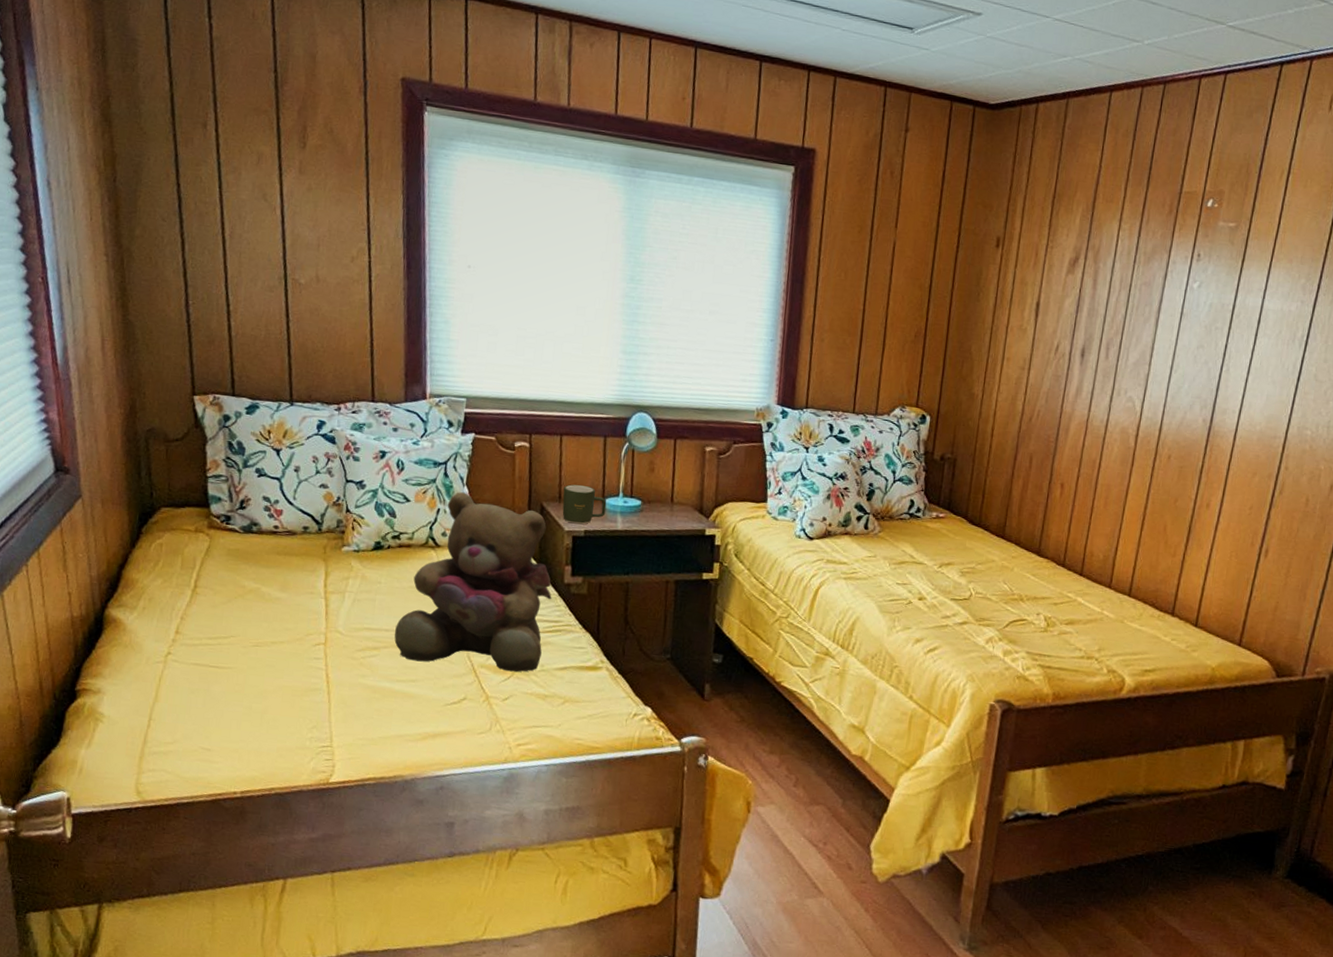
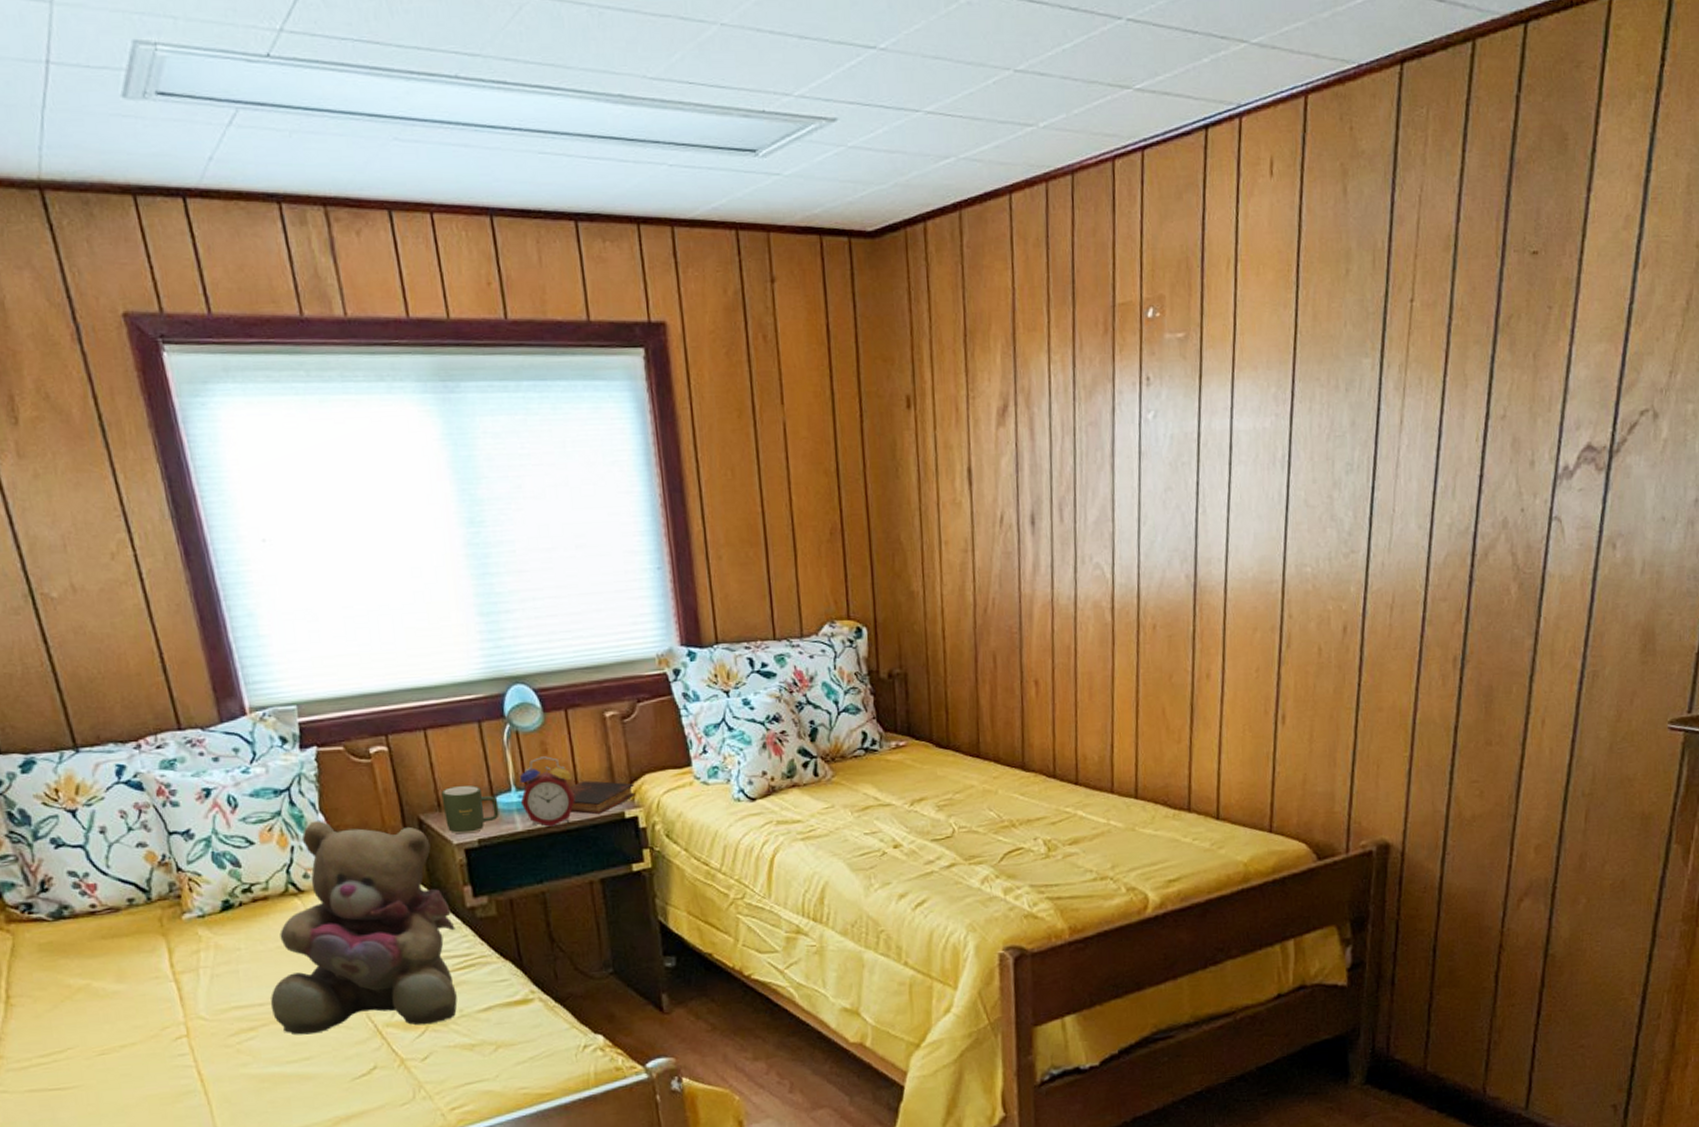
alarm clock: none [625,473,669,531] -> present [519,756,576,827]
book: none [663,498,718,528] -> present [570,780,636,815]

